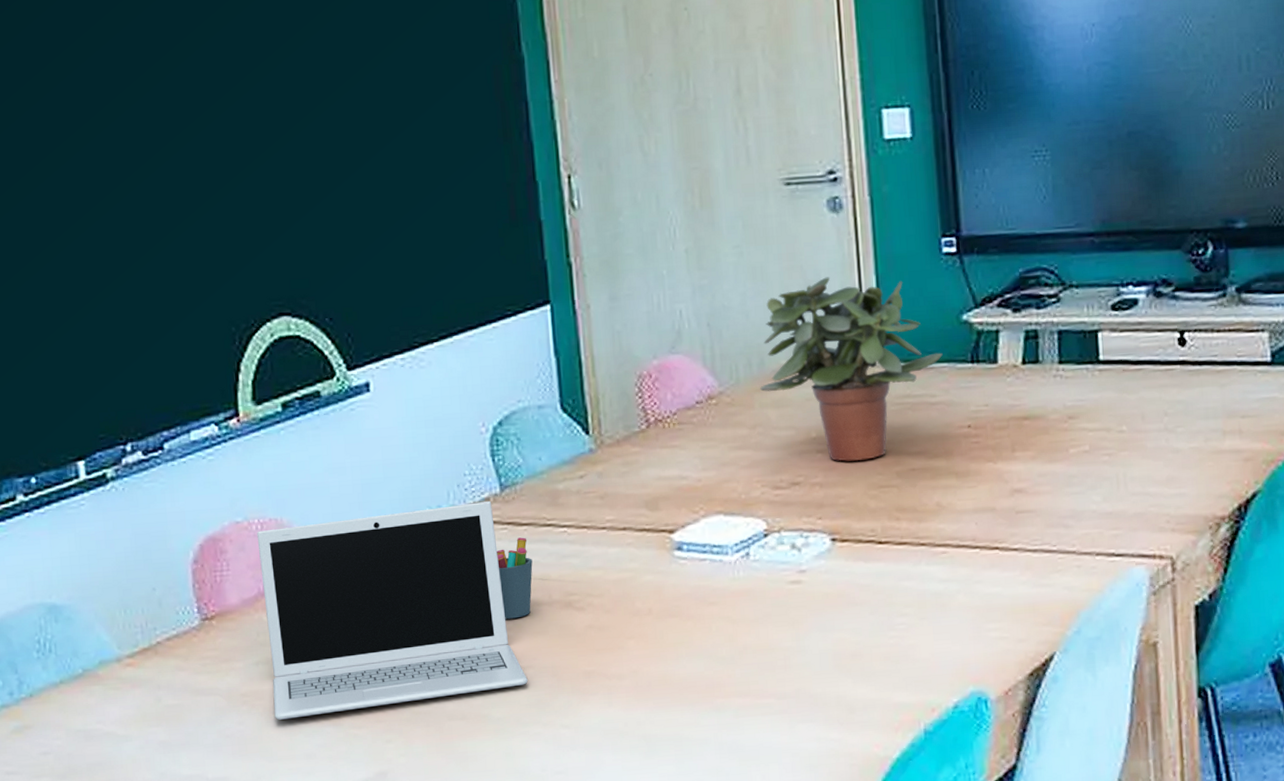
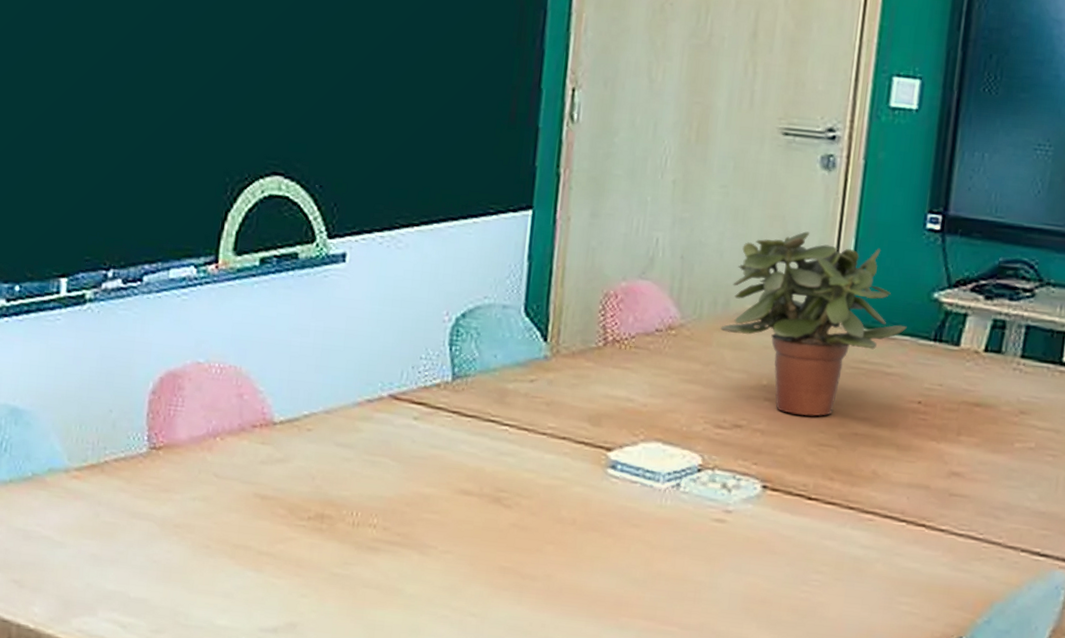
laptop: present [256,501,528,720] -> none [201,375,445,568]
pen holder: present [497,537,533,619] -> none [433,427,470,504]

